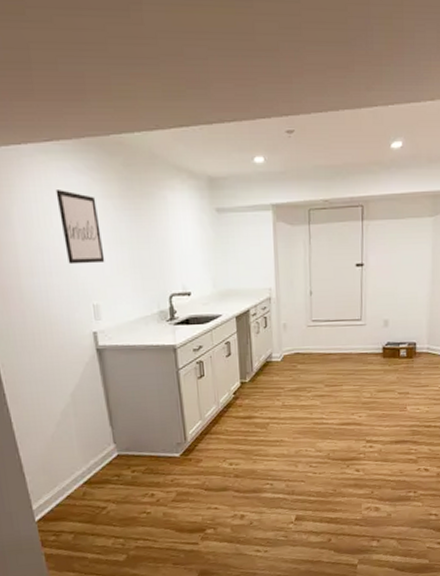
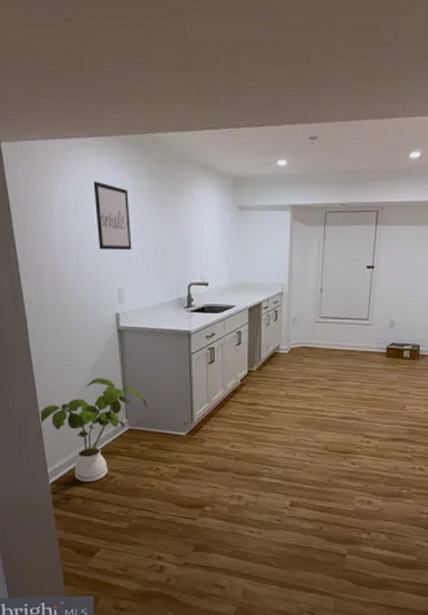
house plant: none [16,402,137,517] -> present [38,378,148,483]

